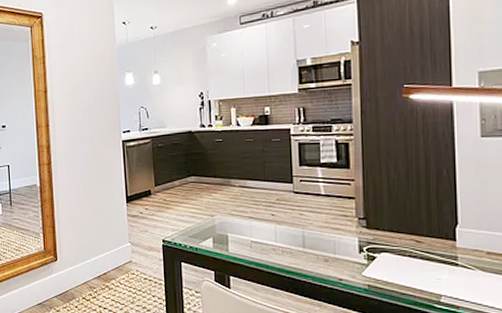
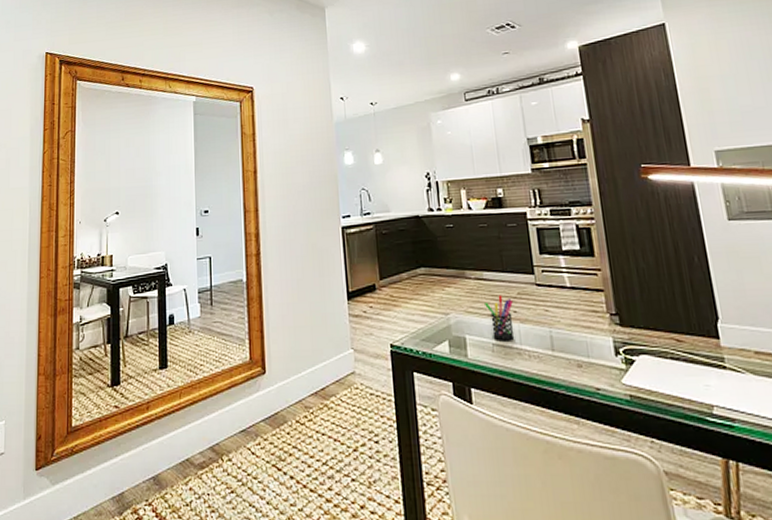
pen holder: none [246,200,271,239] -> present [485,295,515,341]

